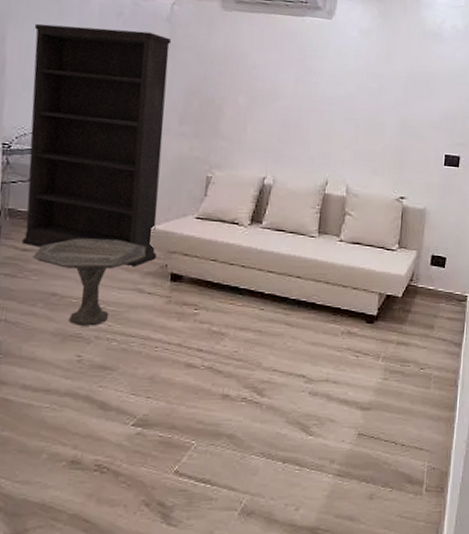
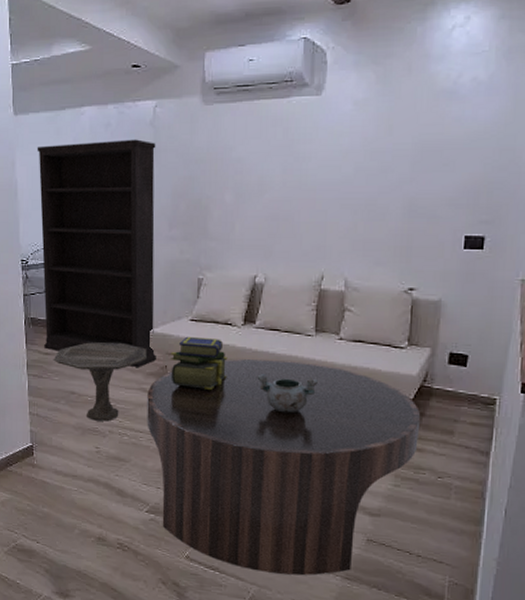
coffee table: none [140,258,408,479] -> present [147,358,421,576]
stack of books: none [171,234,233,290] -> present [170,336,228,390]
decorative bowl: none [261,274,319,313] -> present [257,374,318,414]

